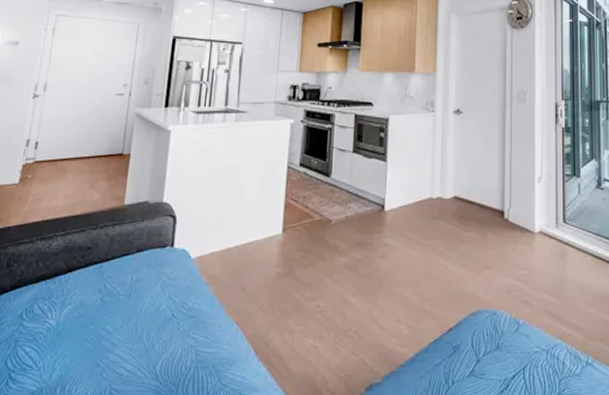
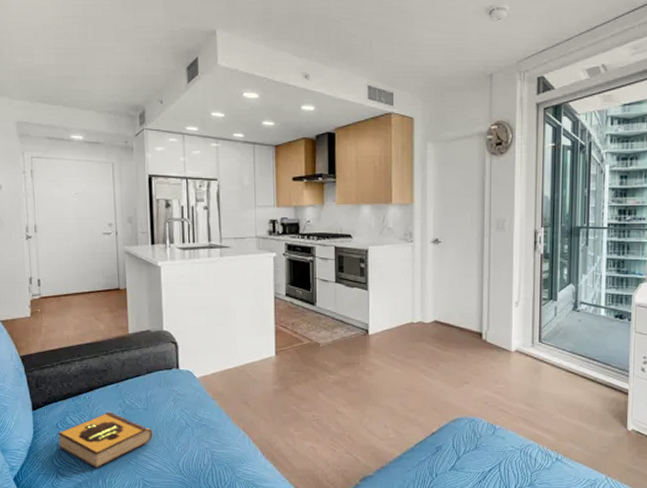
hardback book: none [16,298,132,373] -> present [57,411,153,469]

